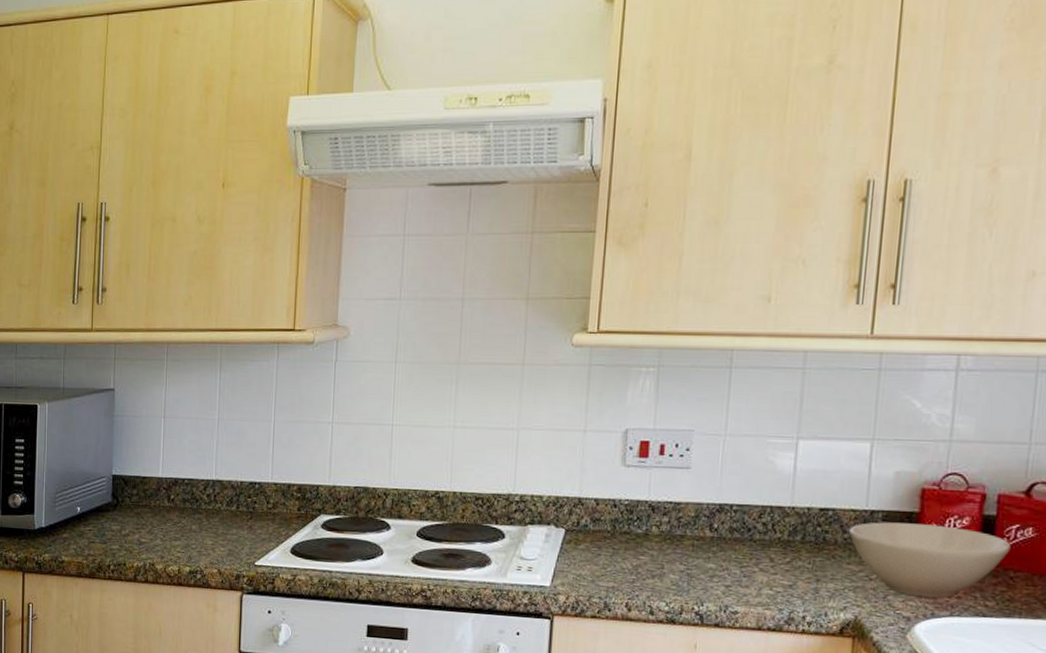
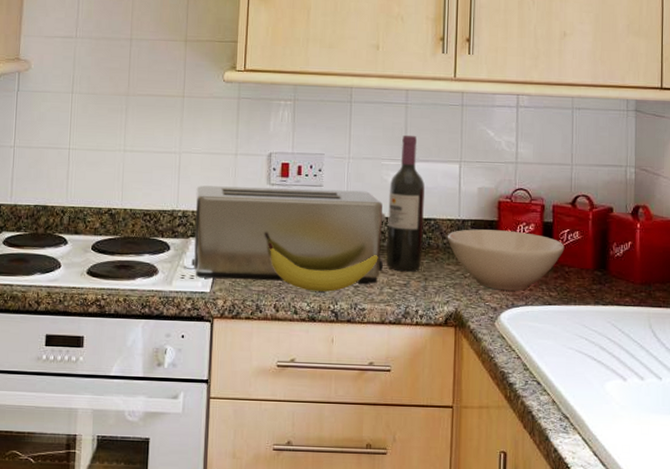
toaster: none [529,466,770,584] -> present [192,185,386,284]
banana: none [619,532,758,591] -> present [267,242,378,292]
wine bottle: none [767,406,824,570] -> present [386,134,426,271]

